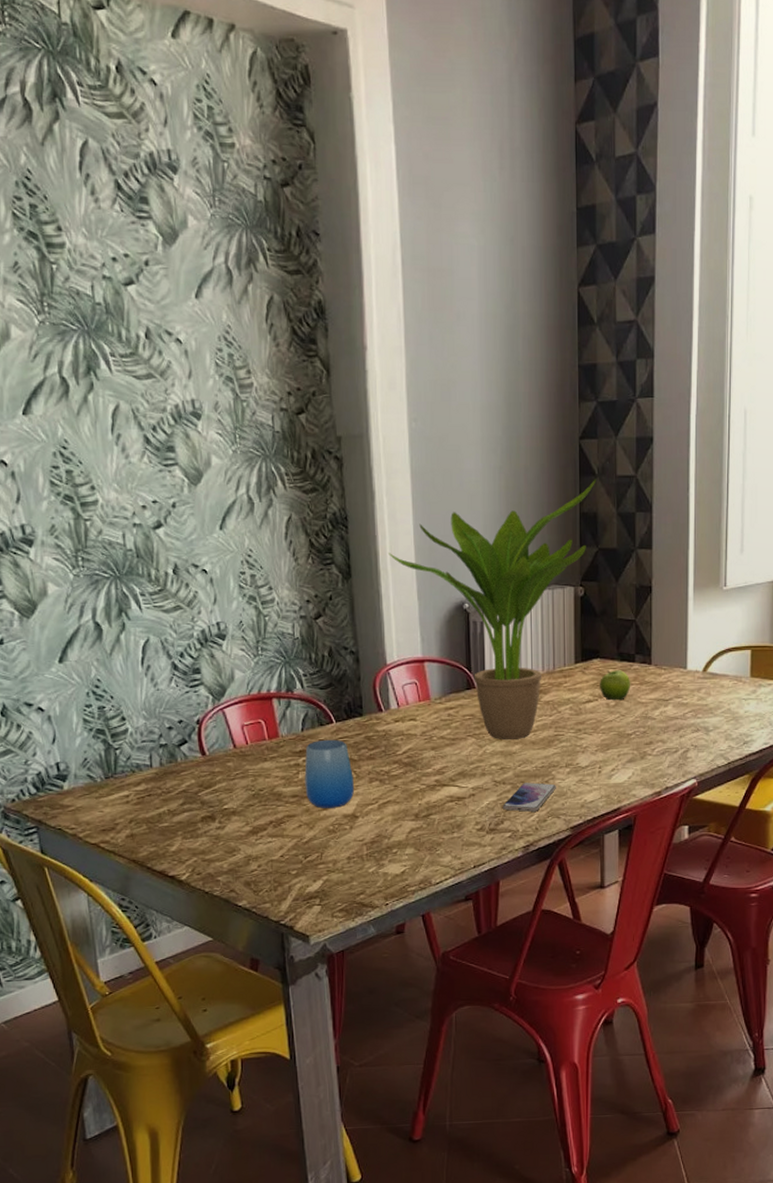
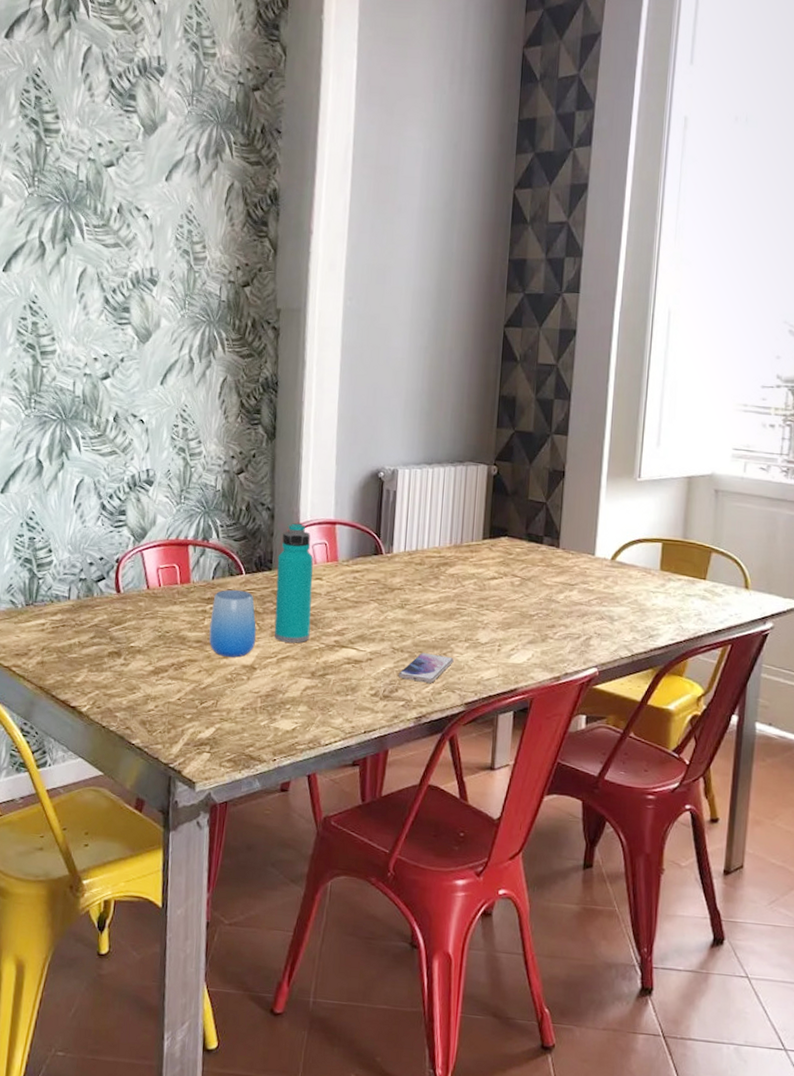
water bottle: none [367,664,409,787] -> present [274,522,314,643]
potted plant: present [388,479,597,740] -> none [313,365,518,609]
fruit: present [600,670,631,701] -> none [505,549,538,581]

